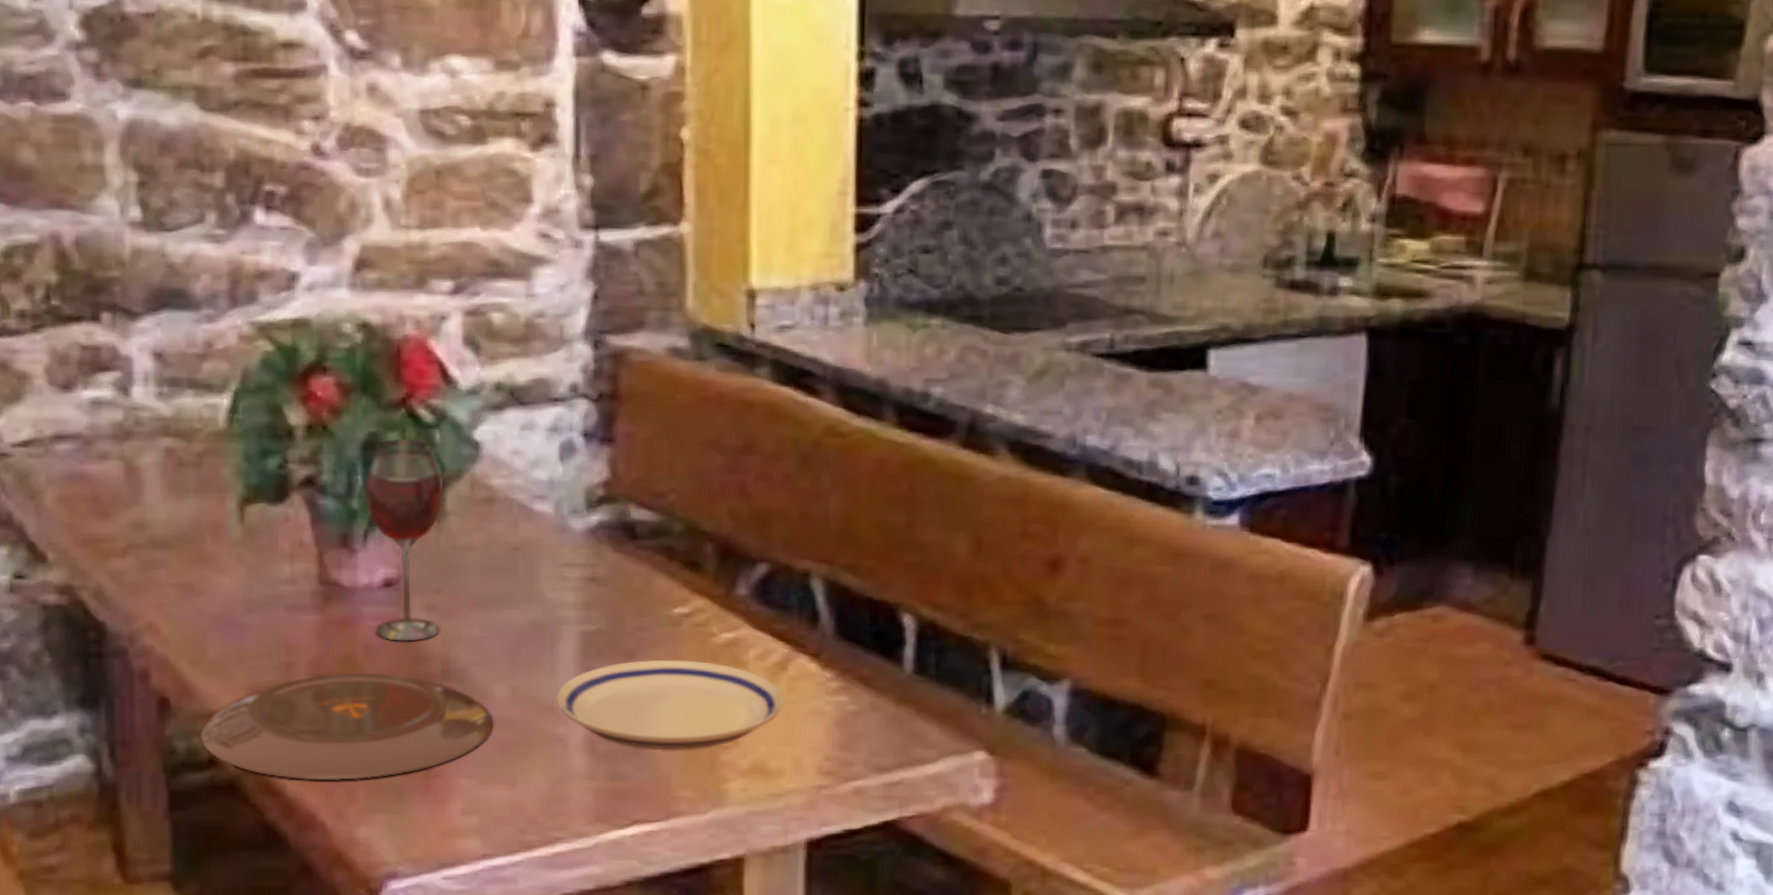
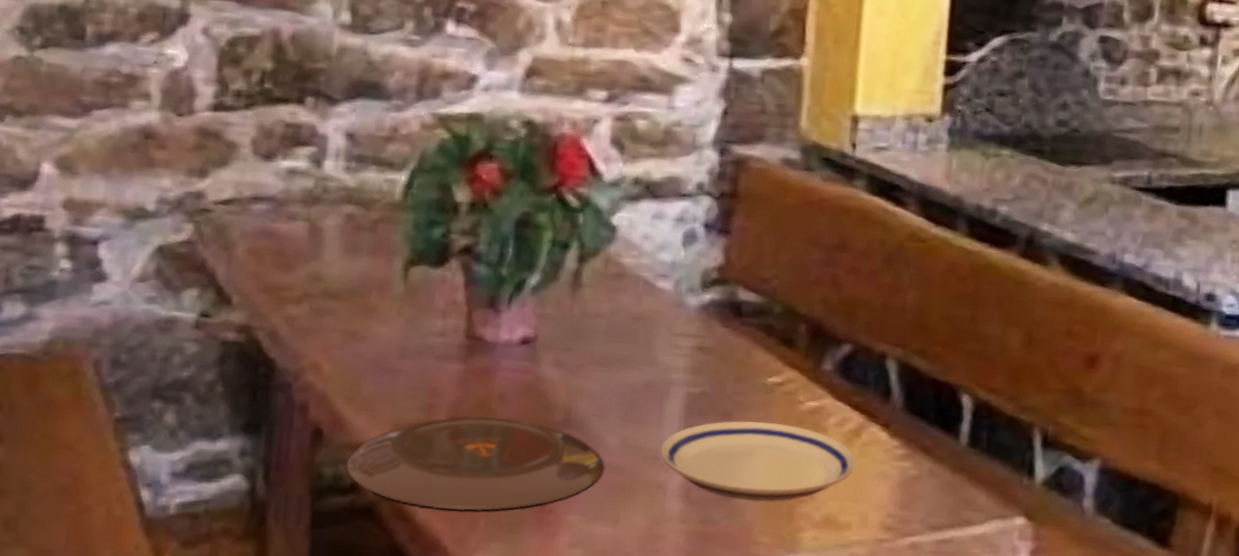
wineglass: present [365,438,443,642] -> none [510,218,581,392]

